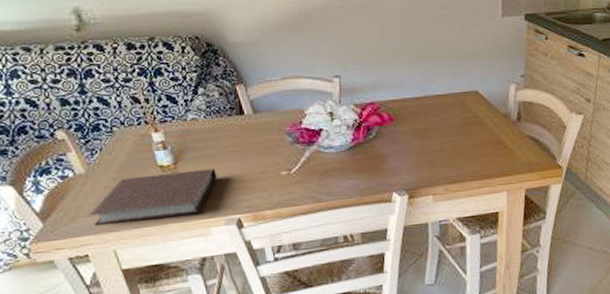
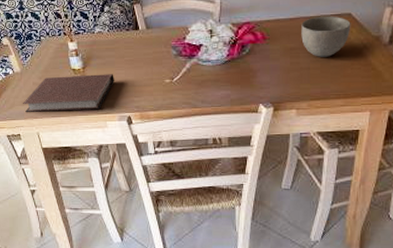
bowl: none [429,93,479,138] -> present [301,15,351,57]

